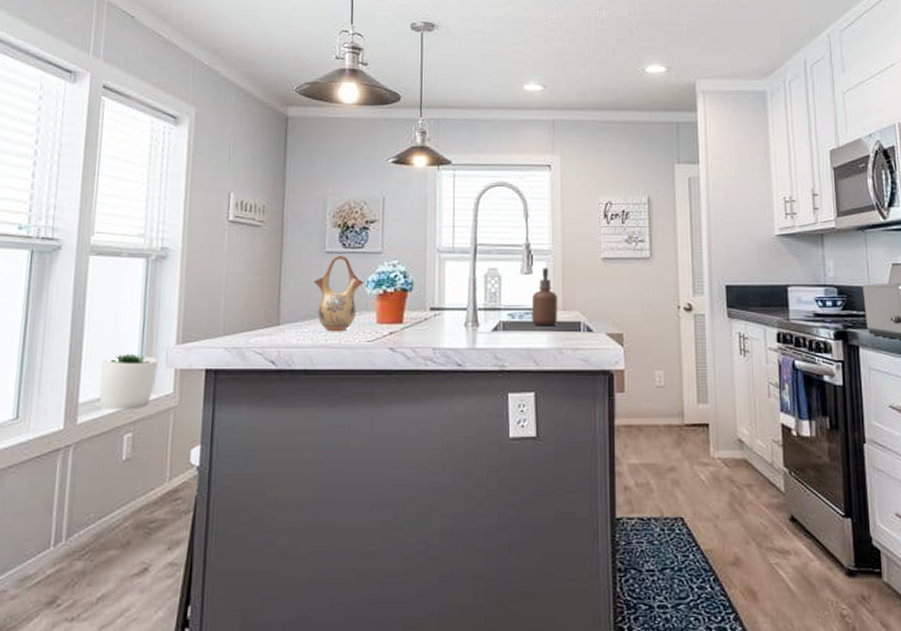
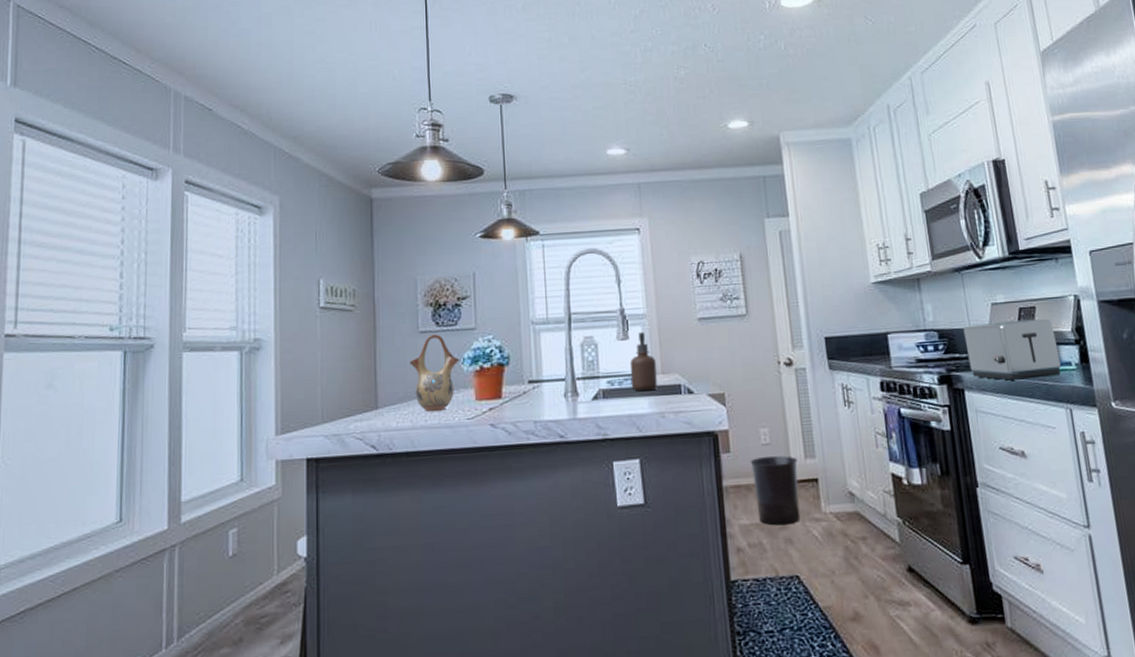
planter: present [96,353,158,410] -> none [199,447,258,507]
waste bin: none [643,399,690,467] -> present [750,456,800,526]

